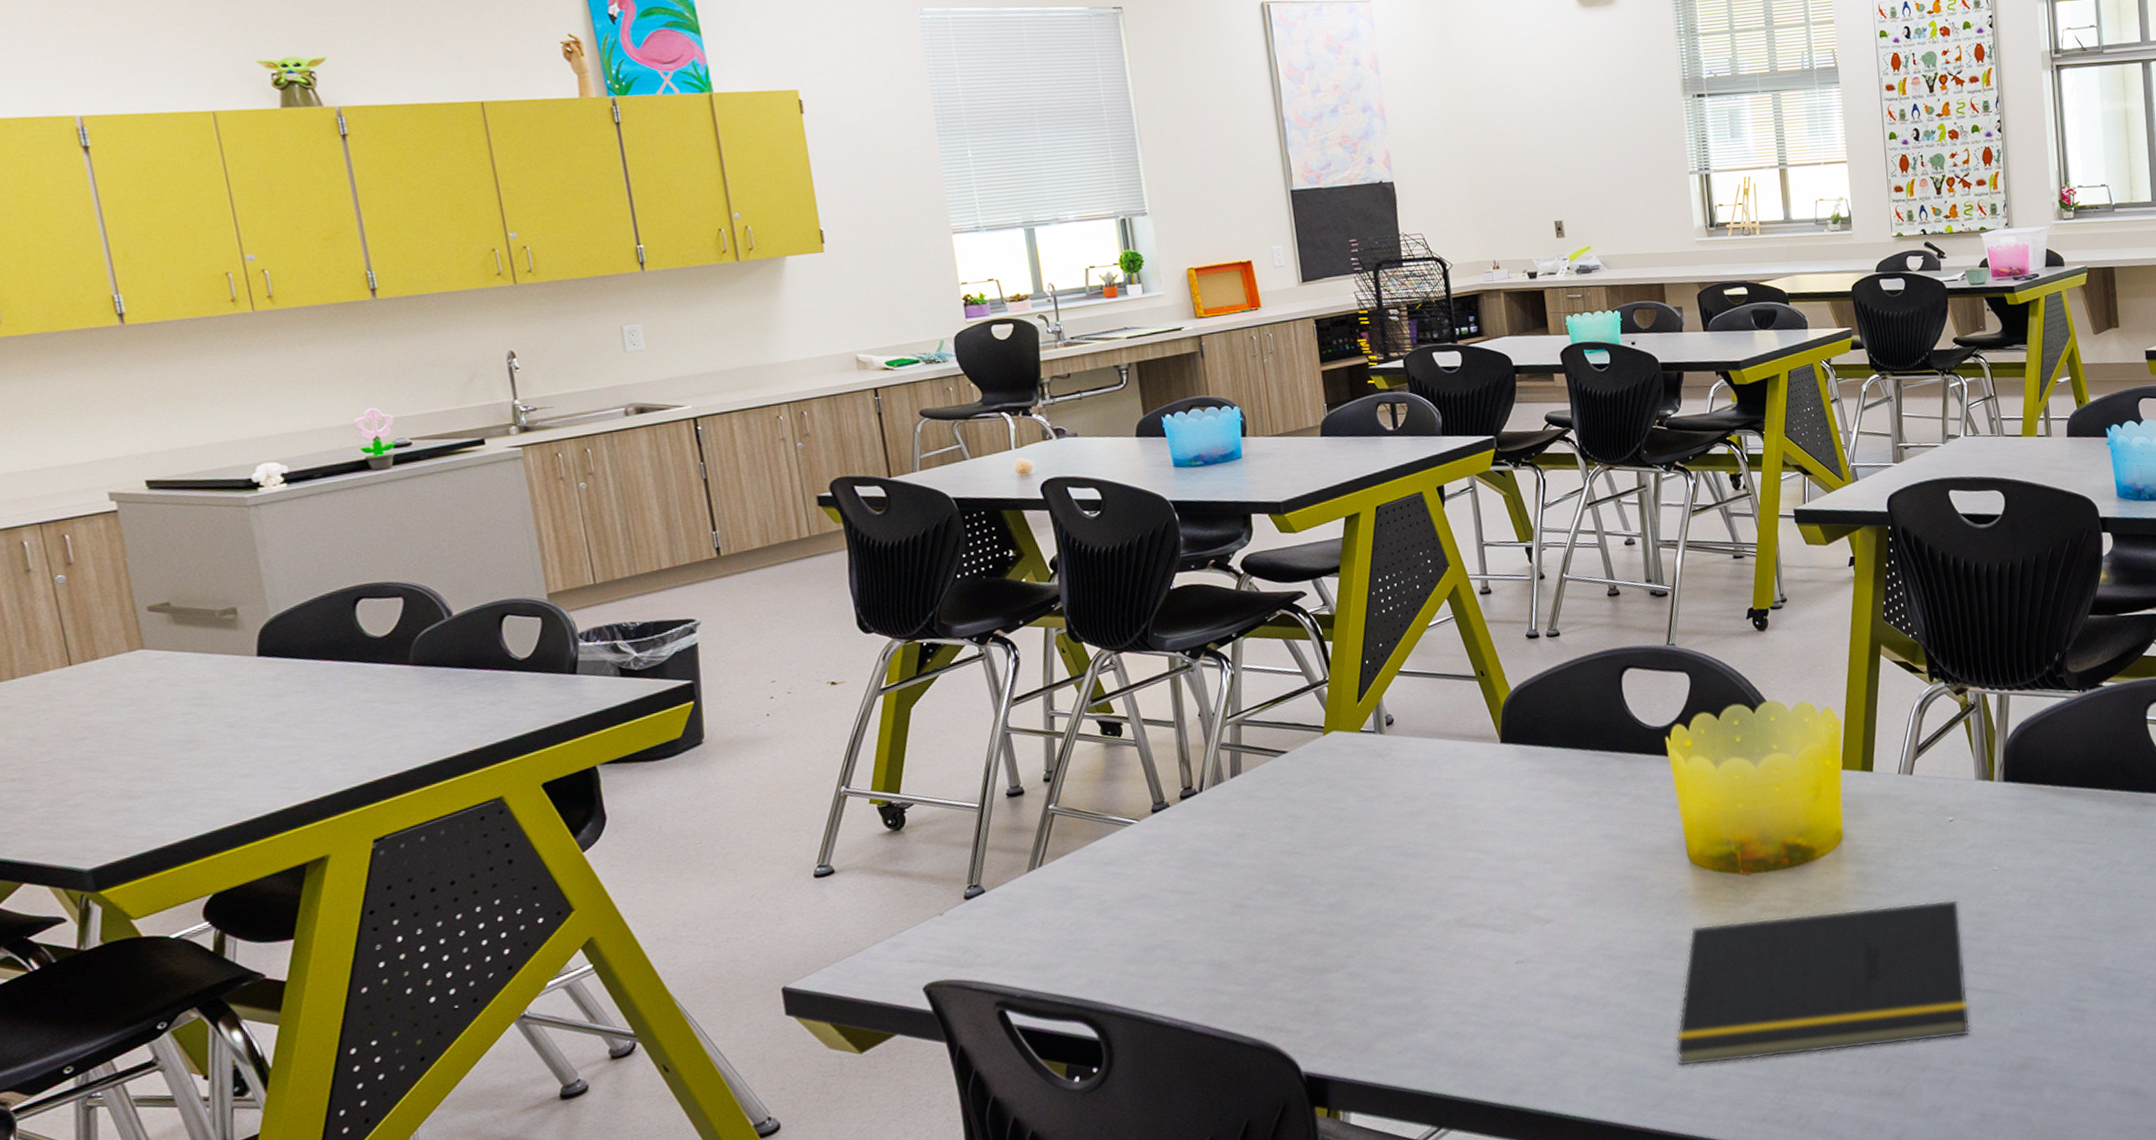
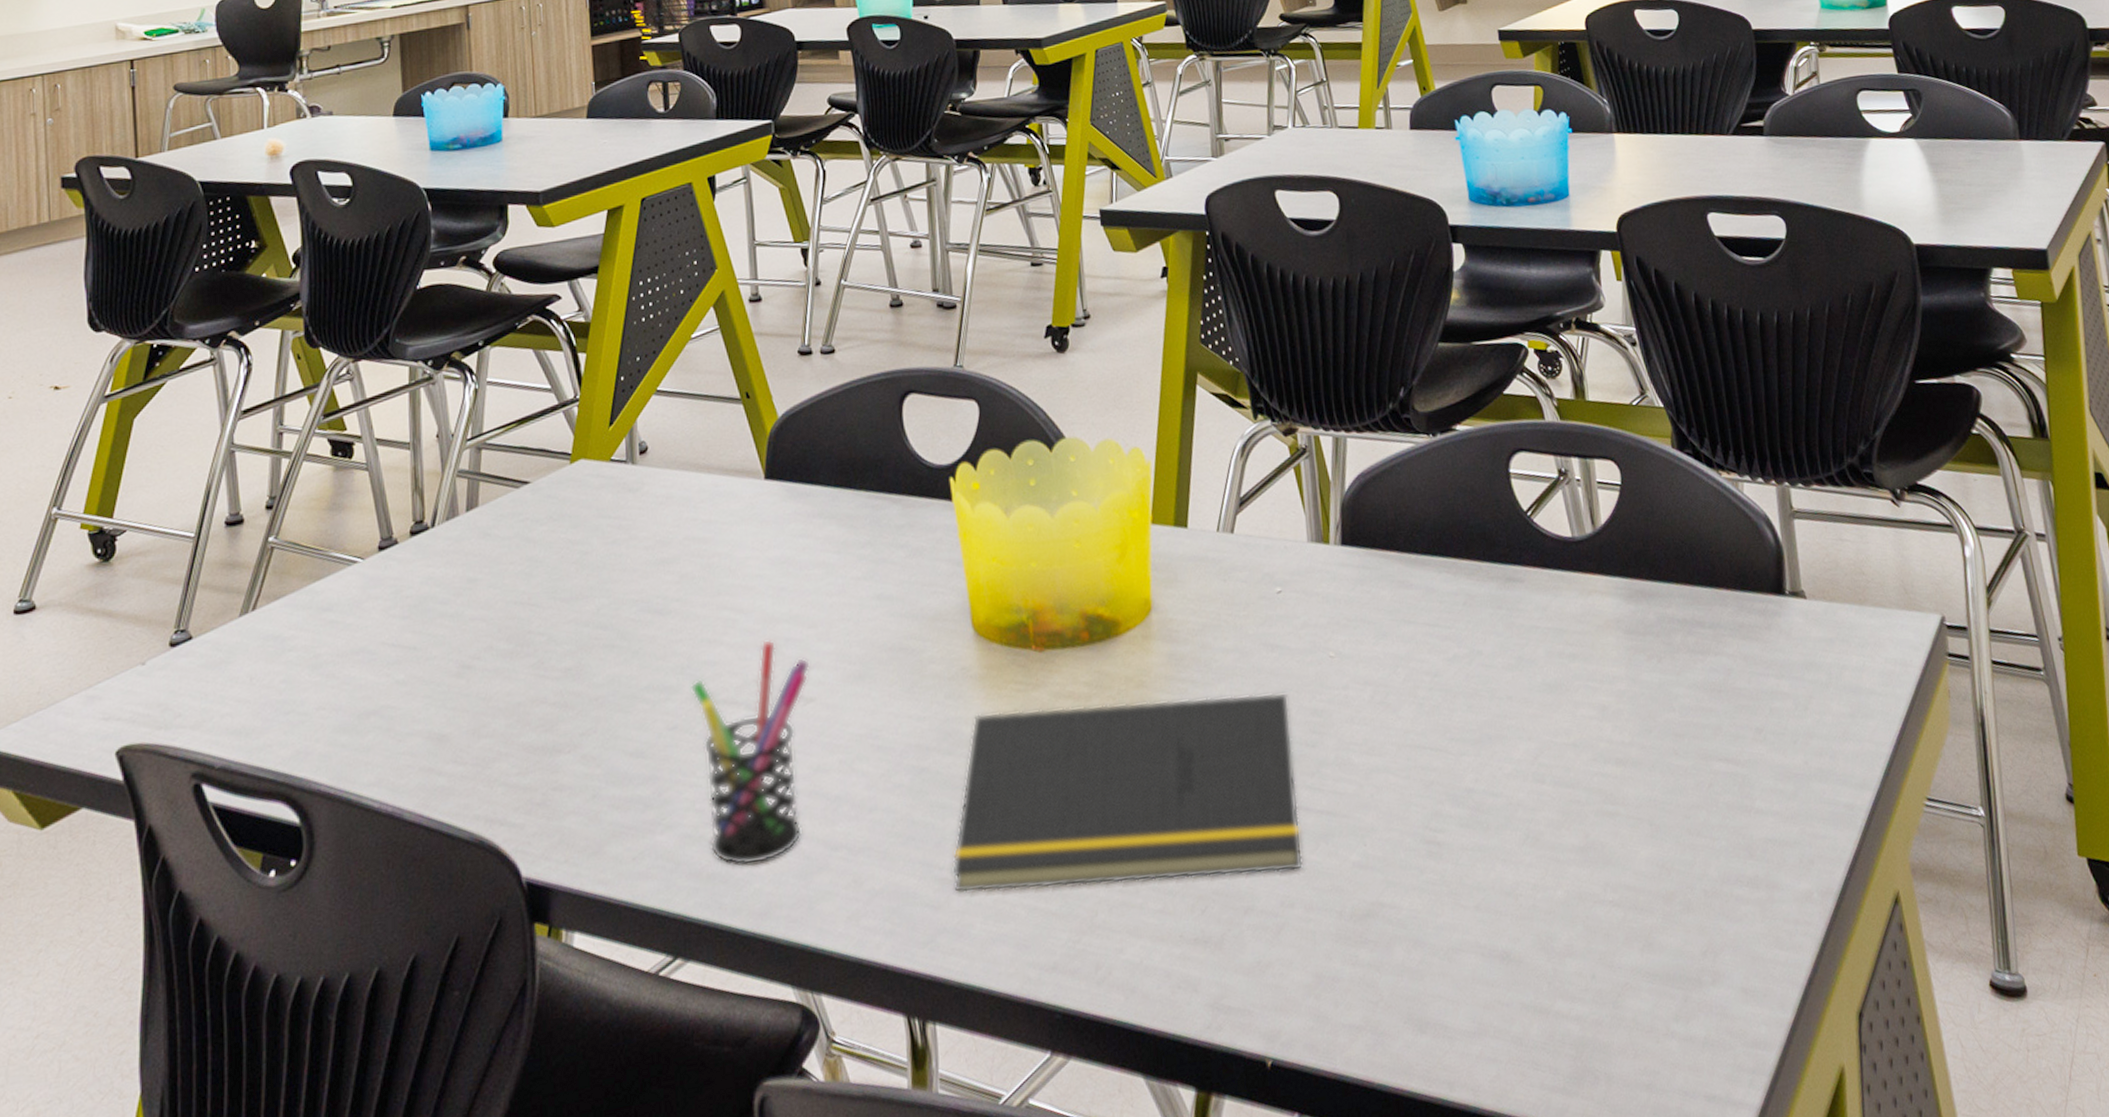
pen holder: none [1443,874,1547,1054] -> present [691,639,810,866]

